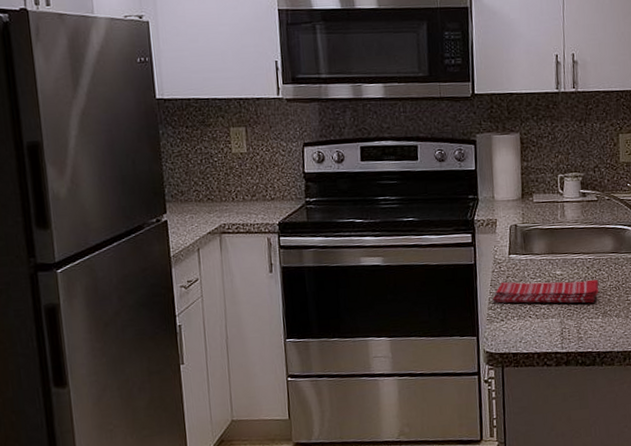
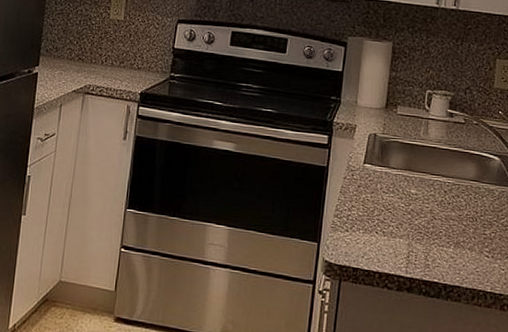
dish towel: present [492,279,599,303] -> none [340,191,455,230]

